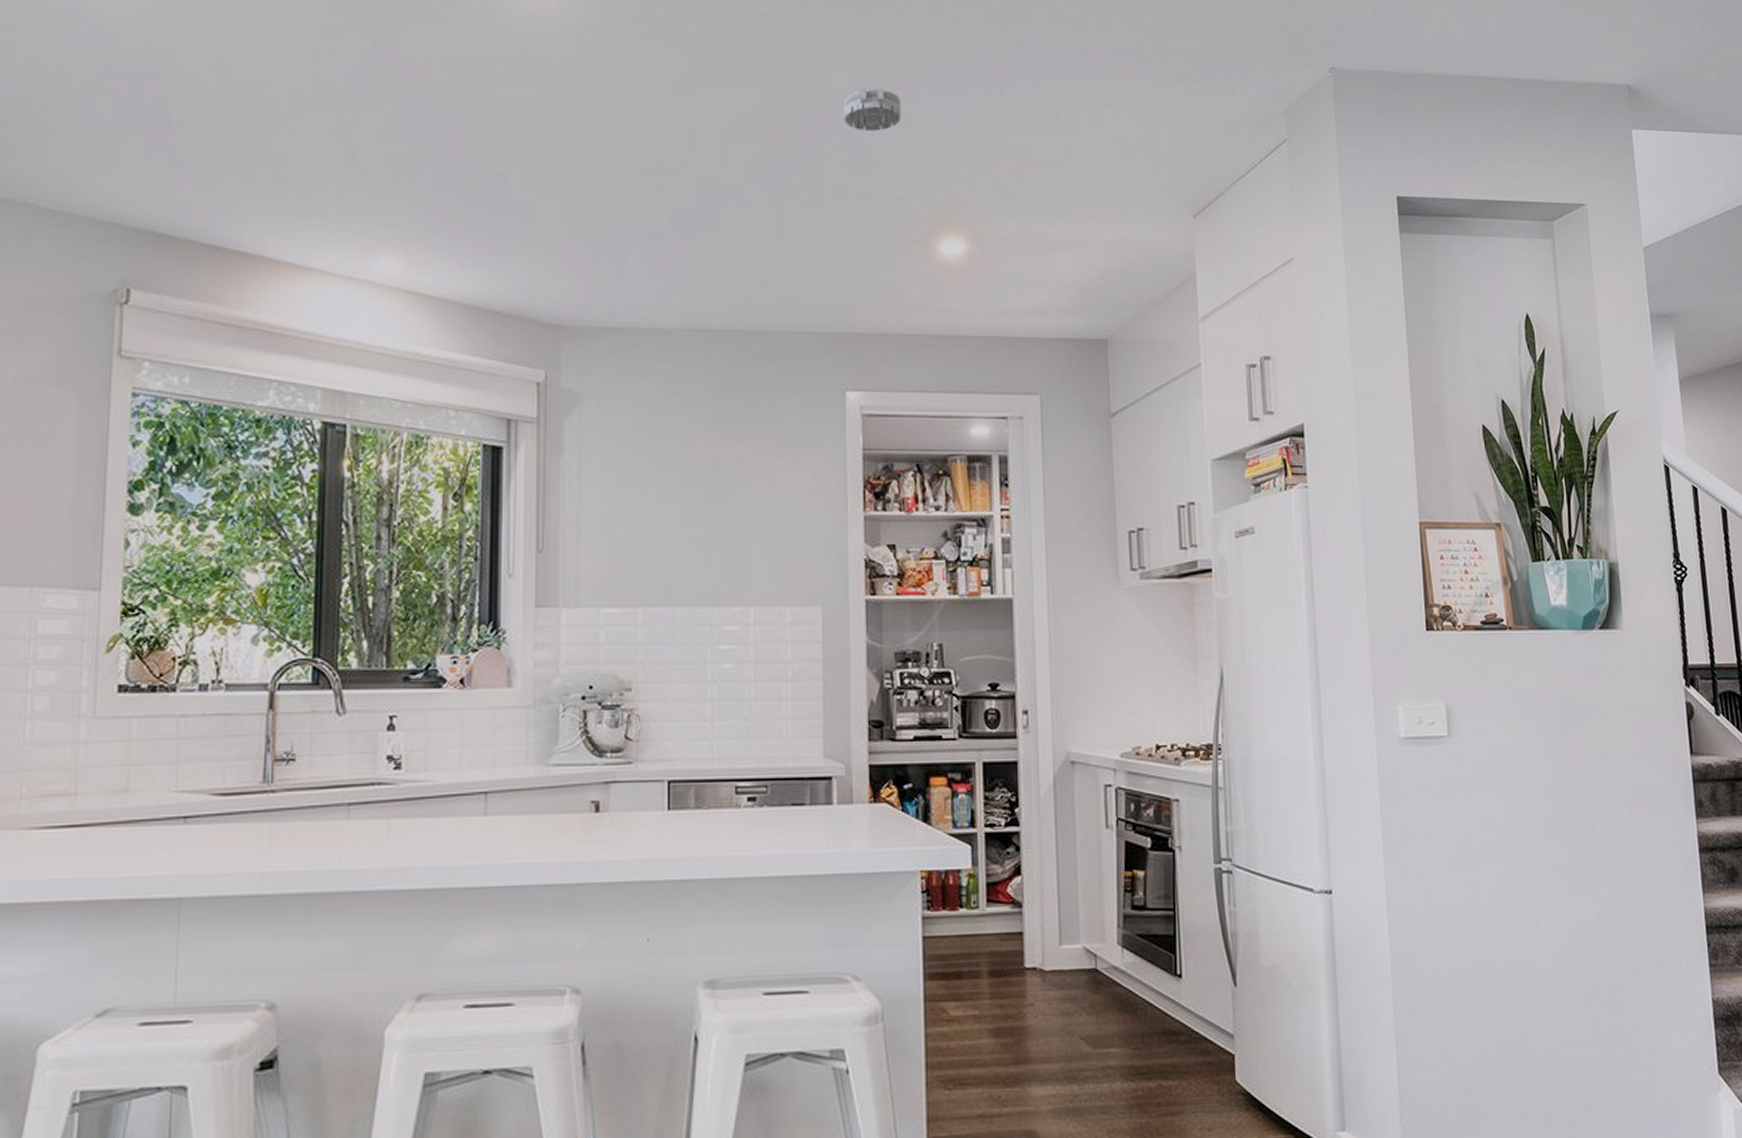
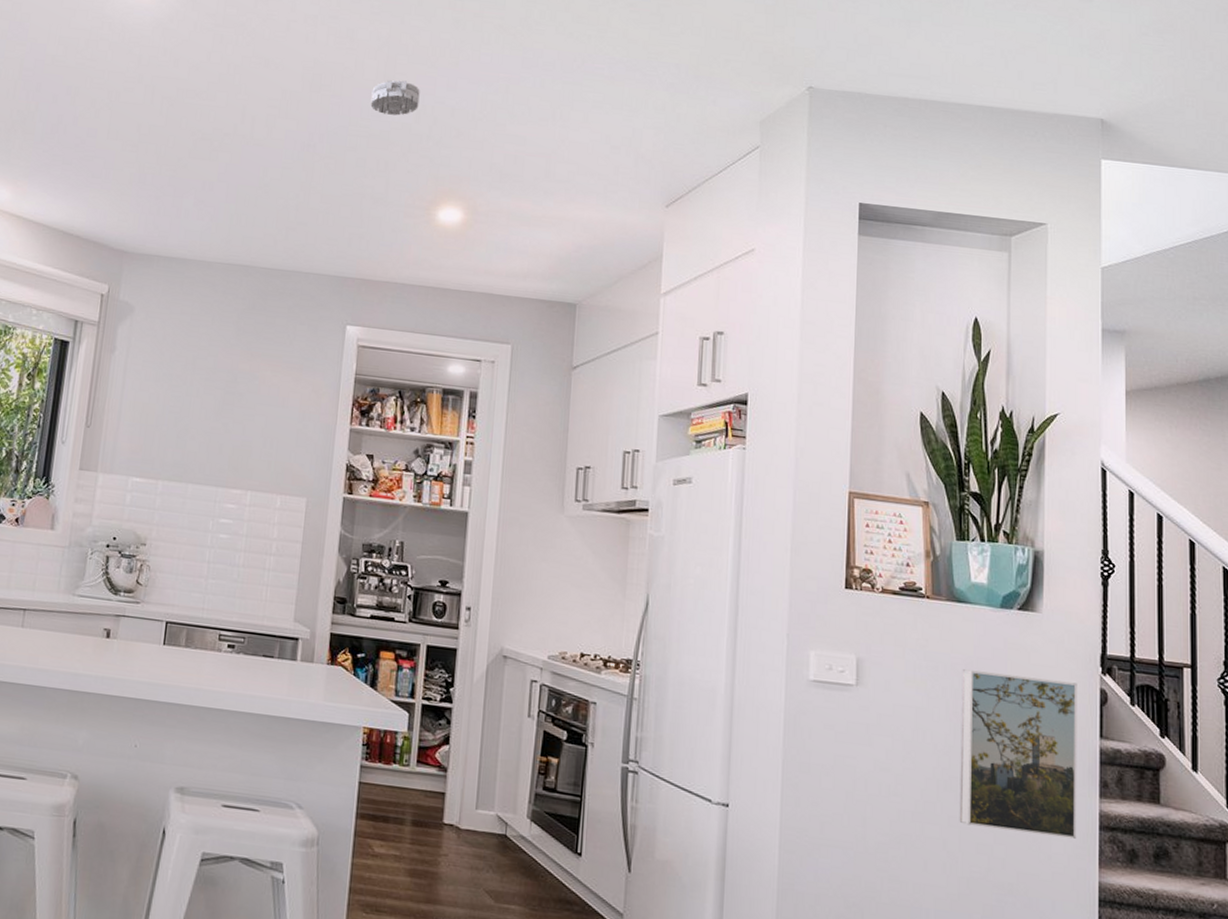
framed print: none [1551,700,1679,870] -> present [959,669,1077,839]

